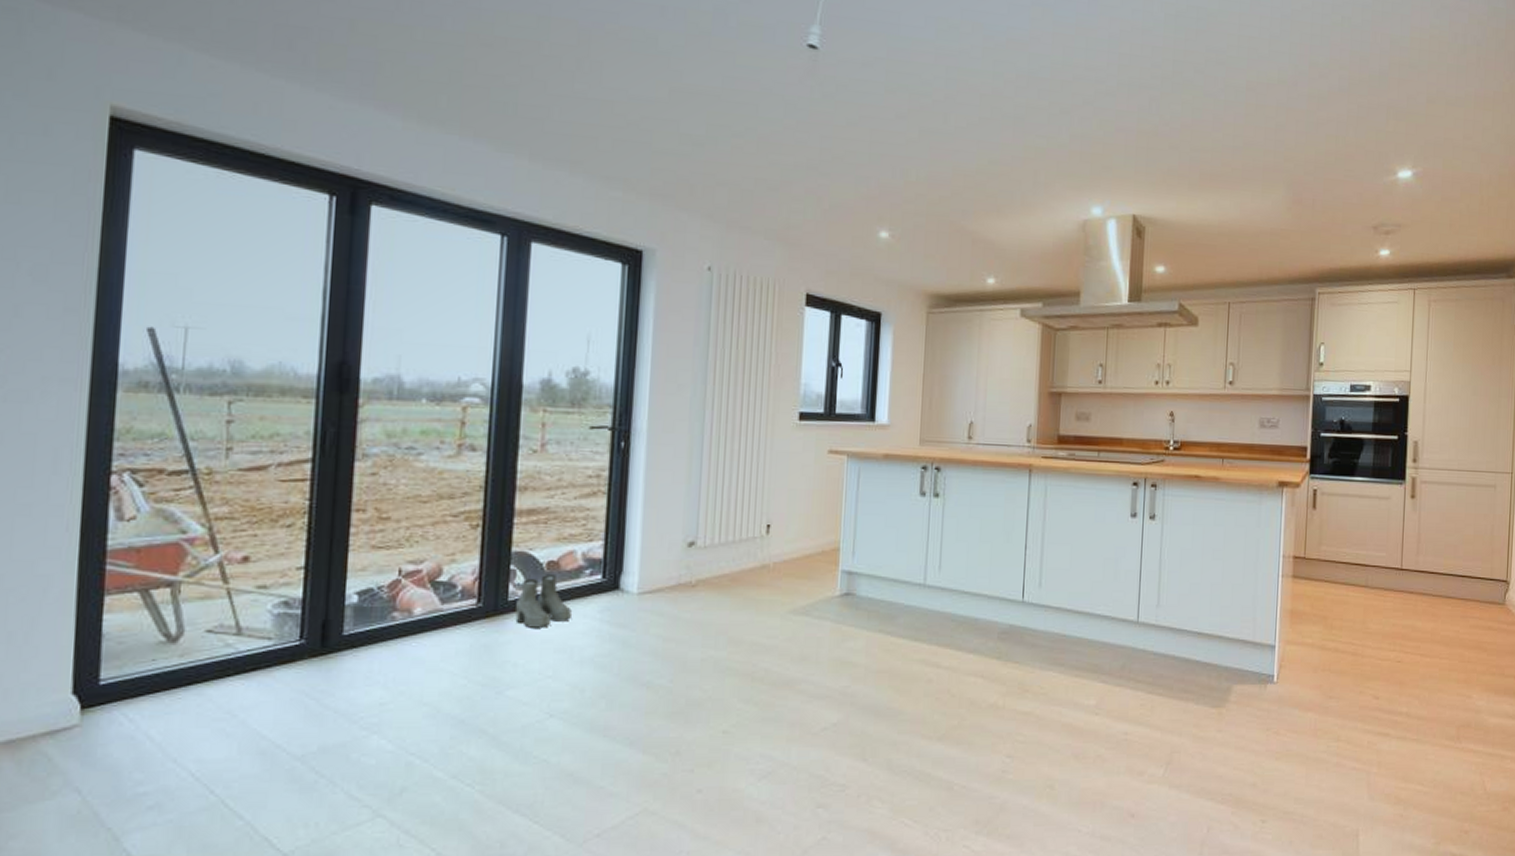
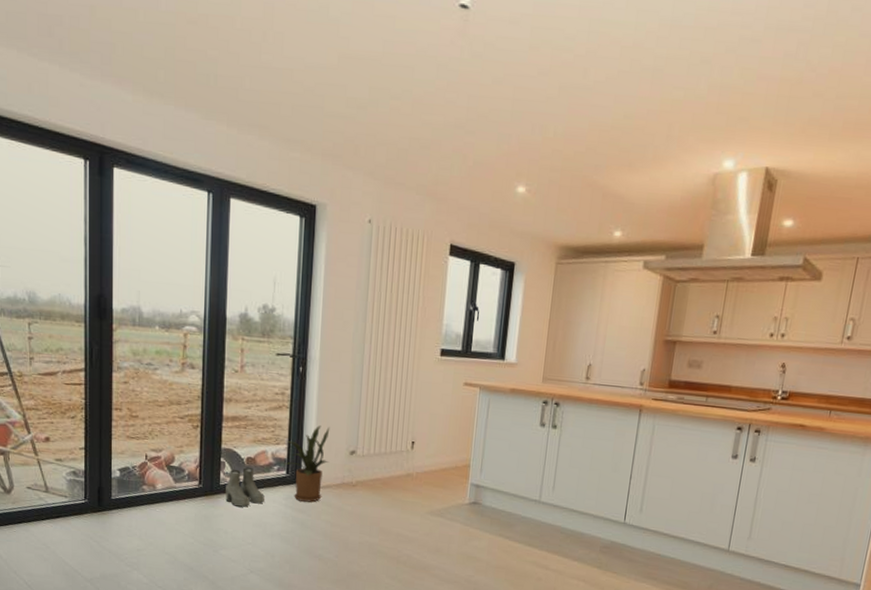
house plant: none [598,513,662,613] -> present [283,425,330,503]

